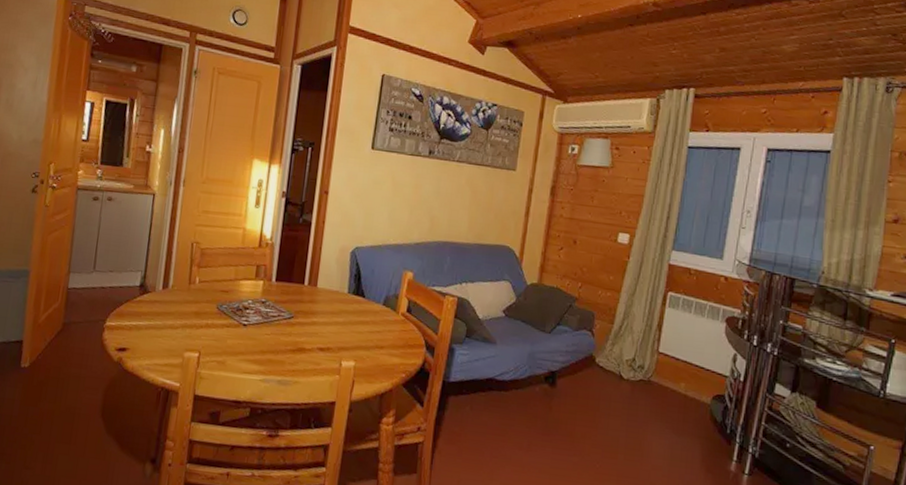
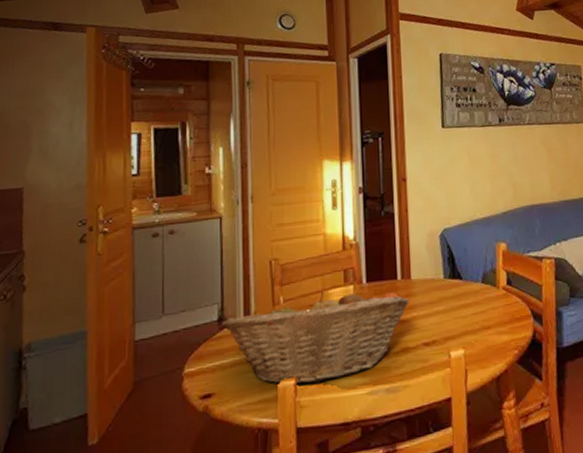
fruit basket: none [142,280,312,361] -> present [222,291,409,386]

